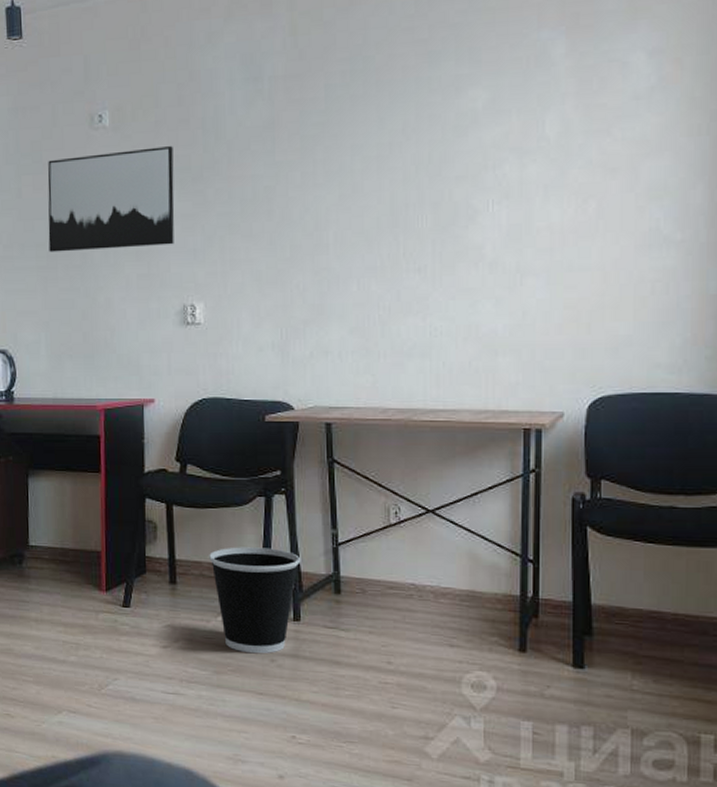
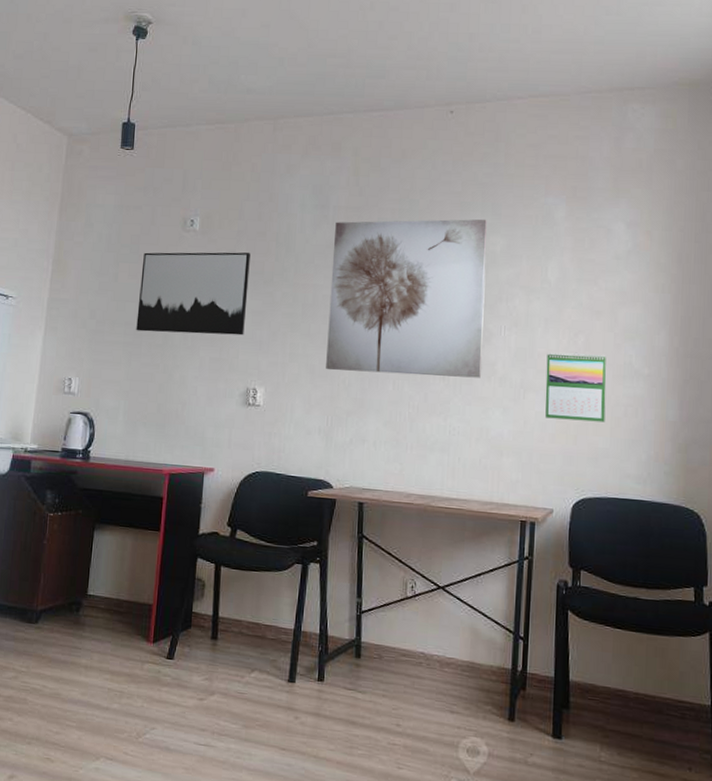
wastebasket: present [209,547,300,654] -> none [248,608,328,711]
wall art: none [272,69,467,275] -> present [326,219,488,378]
calendar: none [548,222,627,306] -> present [545,352,607,423]

